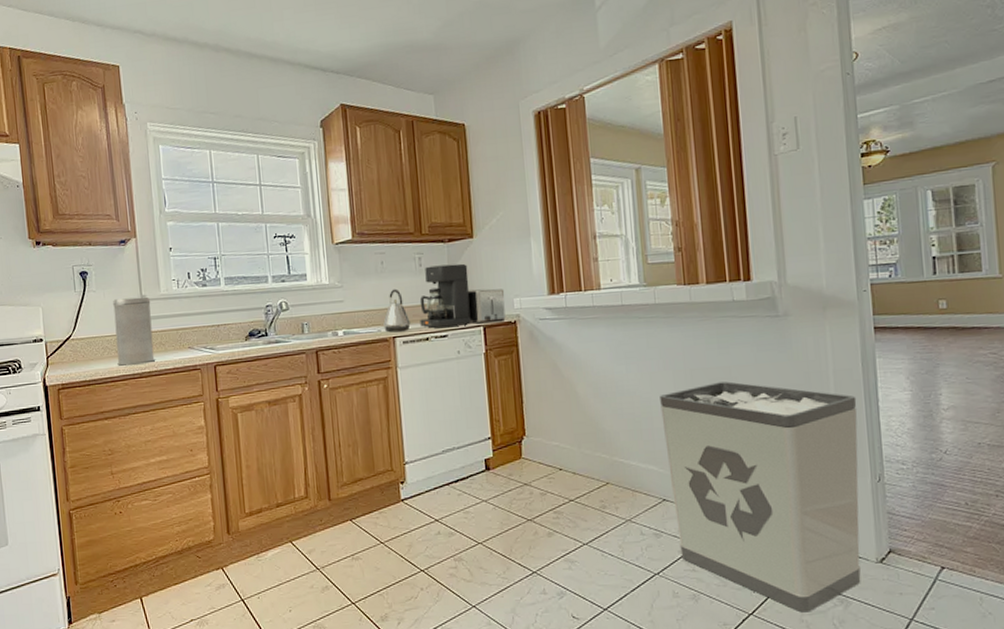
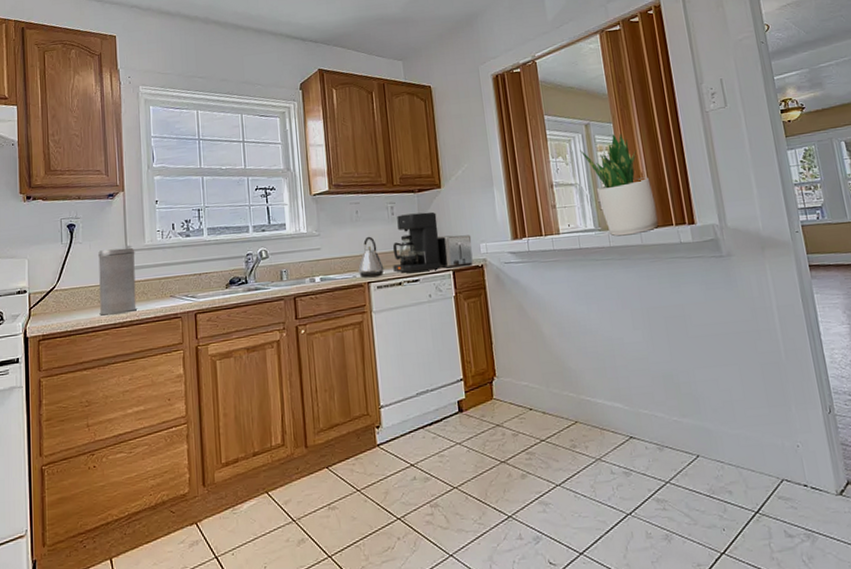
planter: none [628,179,710,293] -> present [580,133,659,236]
recycling bin: present [660,381,861,613] -> none [620,319,824,550]

